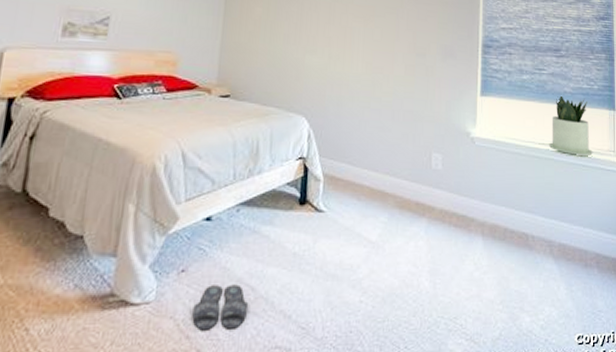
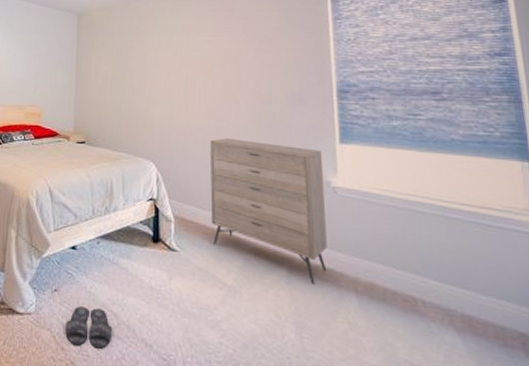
dresser: none [361,91,465,232] -> present [210,138,327,285]
planter: present [548,96,594,156] -> none [434,144,503,214]

